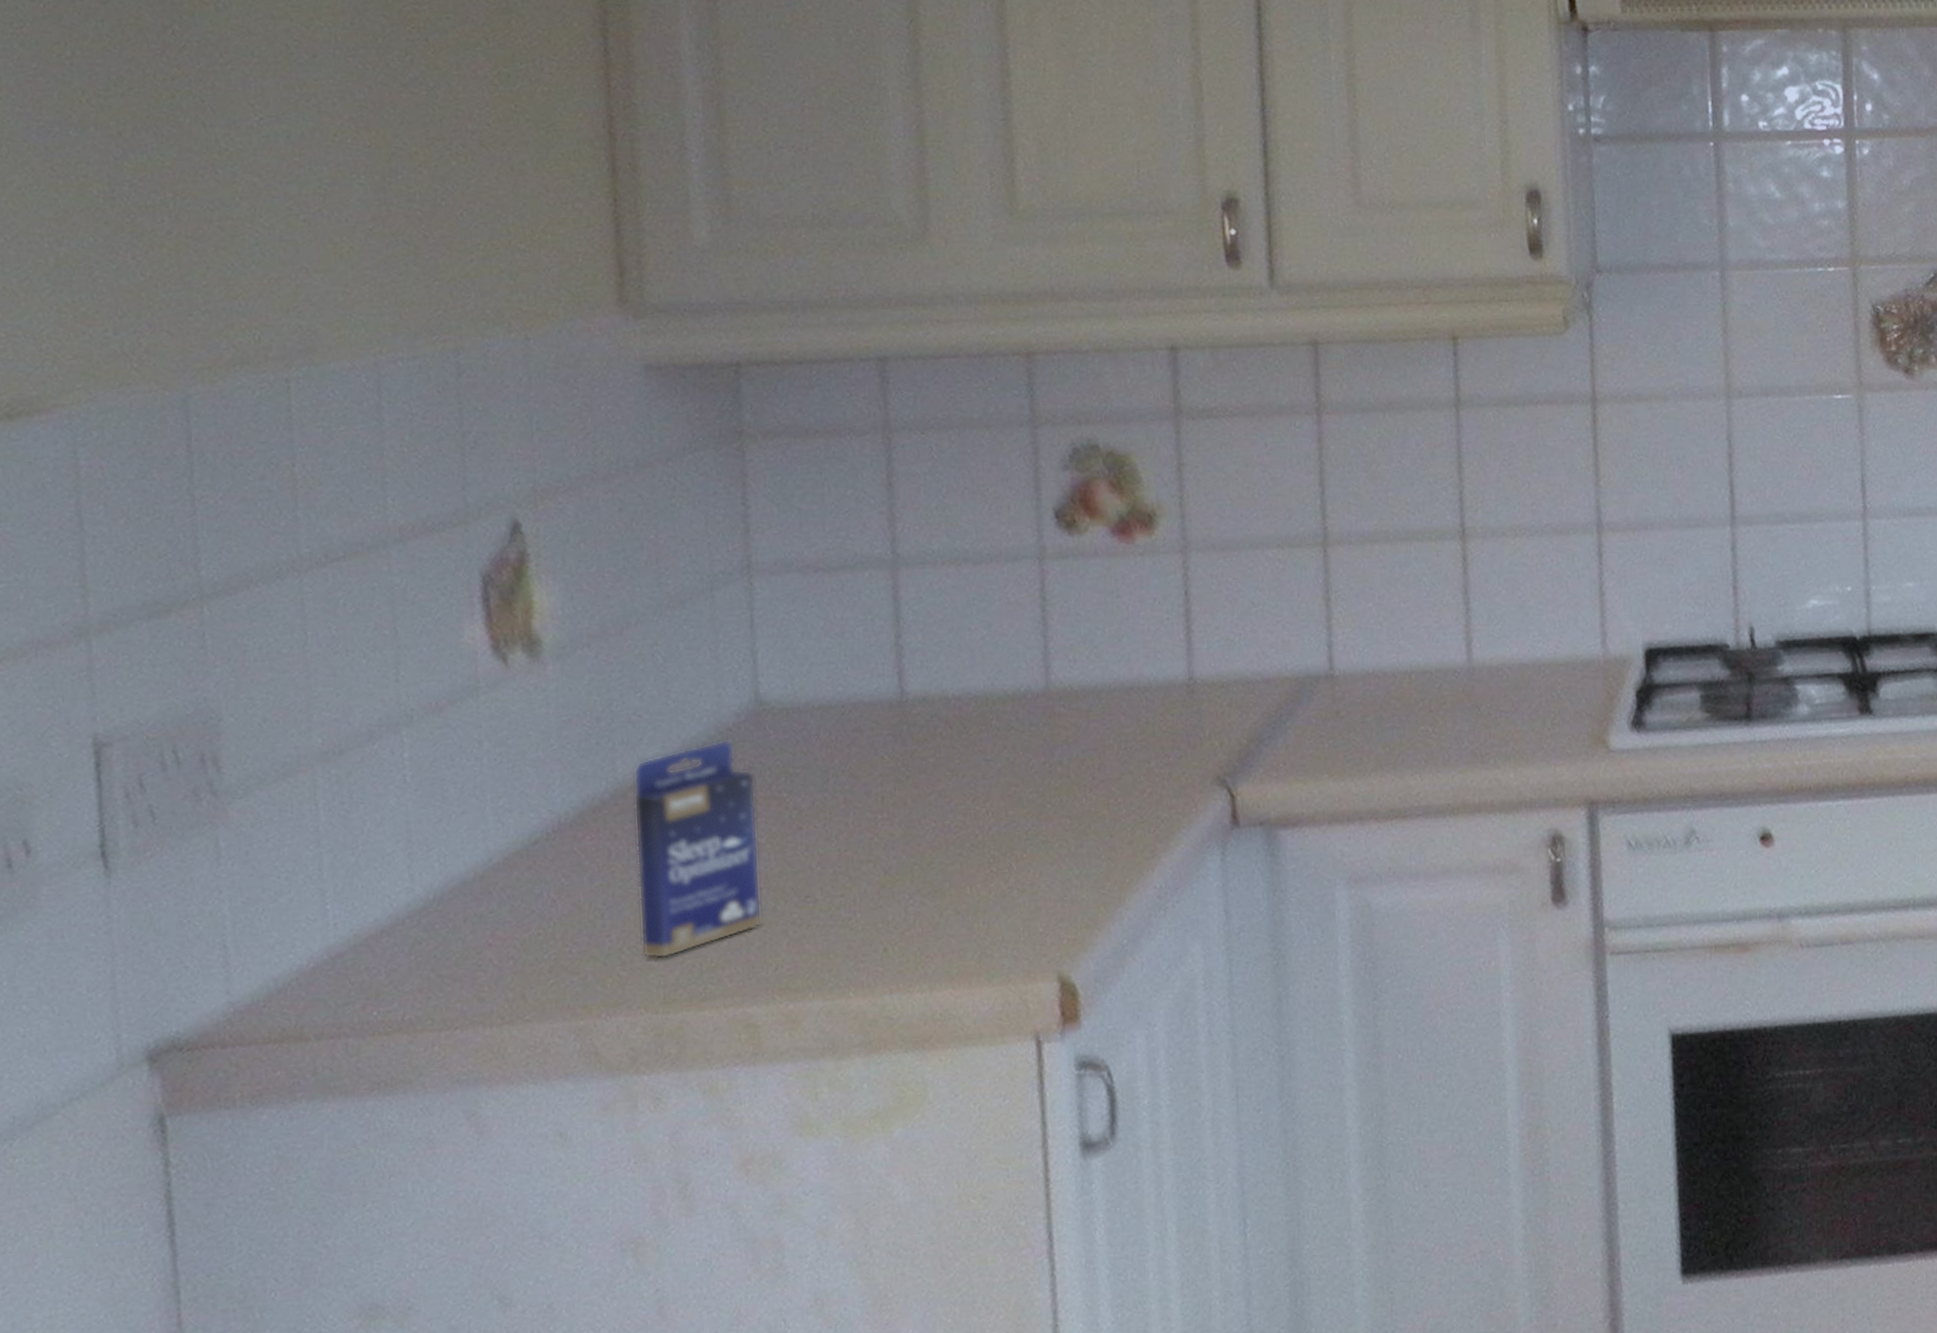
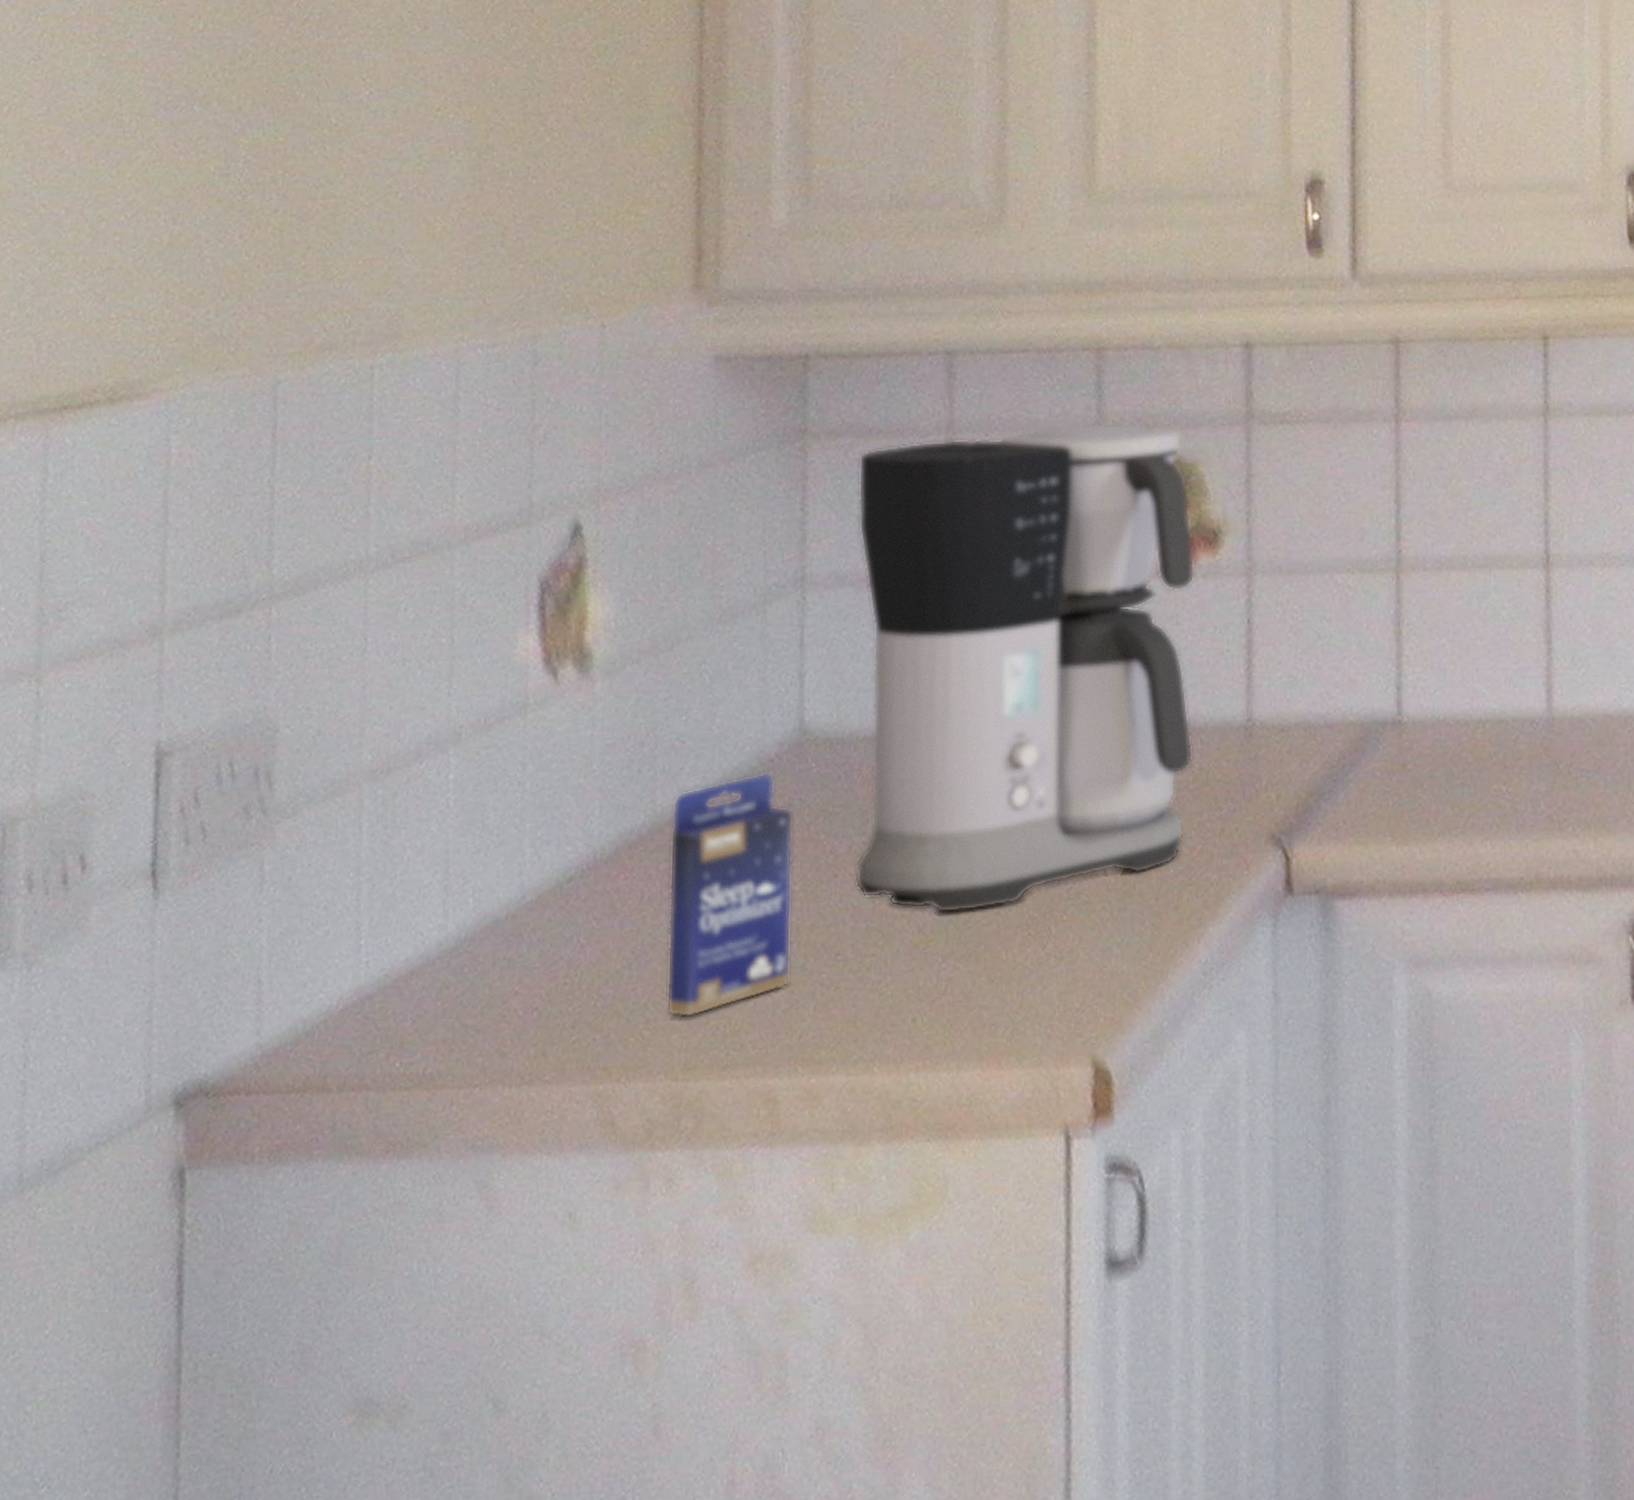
coffee maker: none [797,420,1139,857] -> present [855,423,1195,914]

